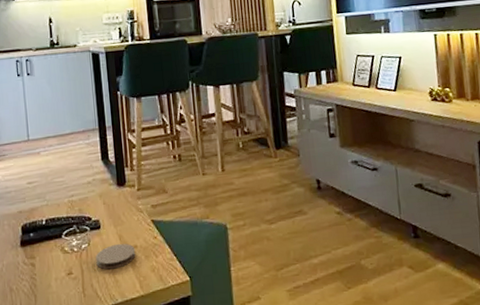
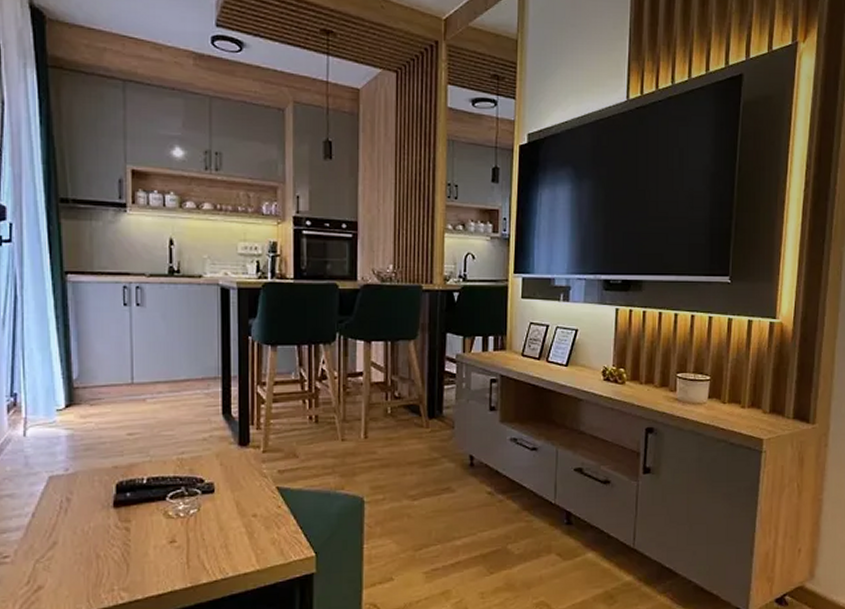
coaster: present [96,243,136,270] -> none [206,511,254,540]

